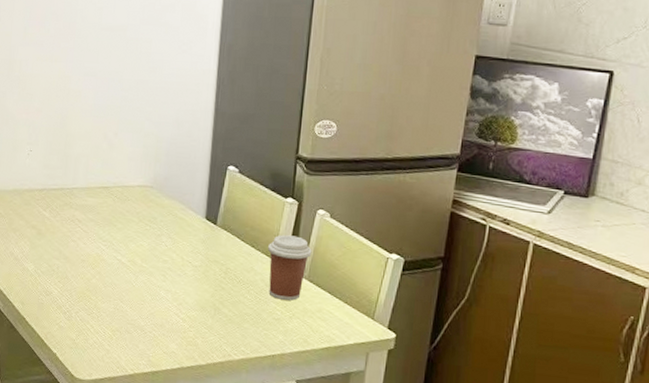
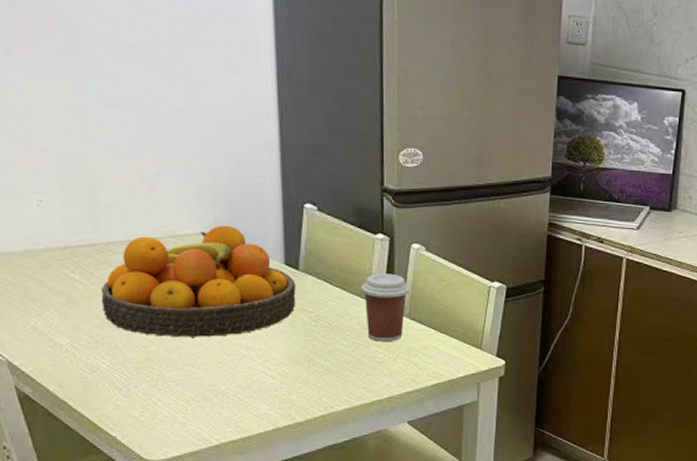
fruit bowl: none [61,180,213,278] -> present [100,225,296,338]

